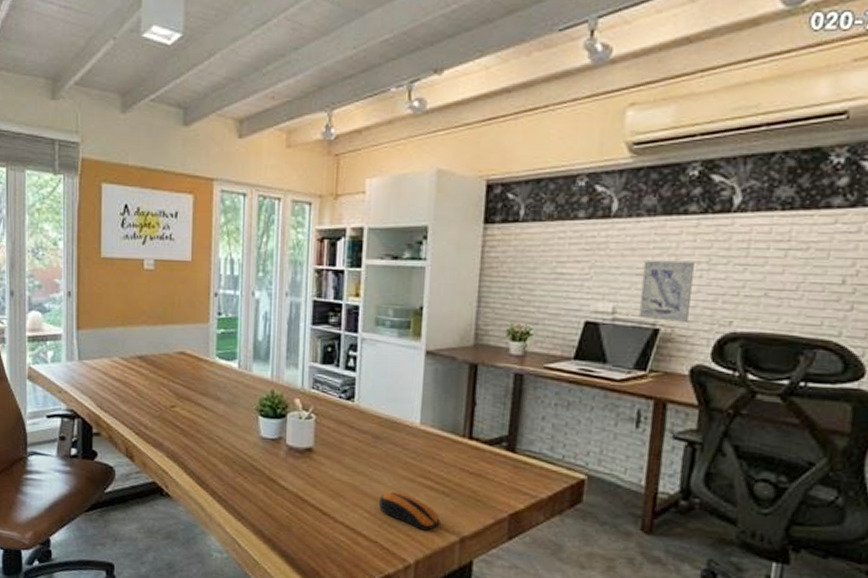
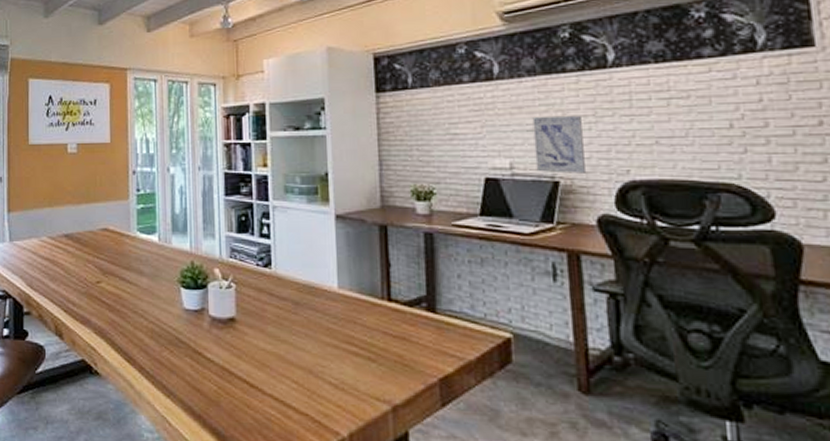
computer mouse: present [379,491,441,531] -> none [306,359,370,400]

